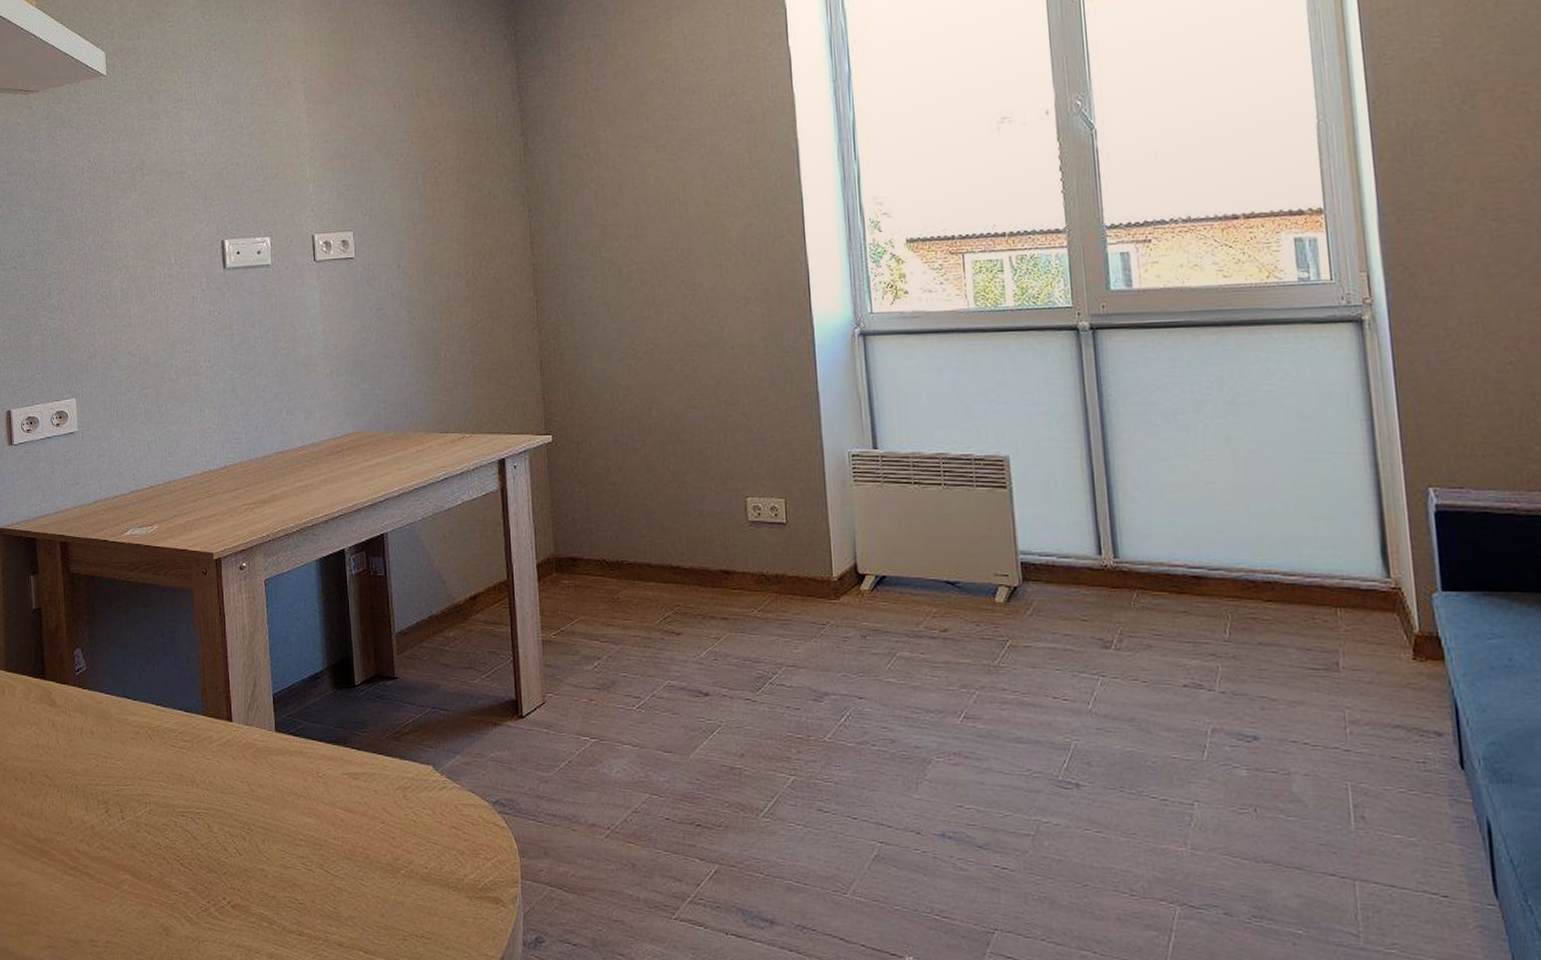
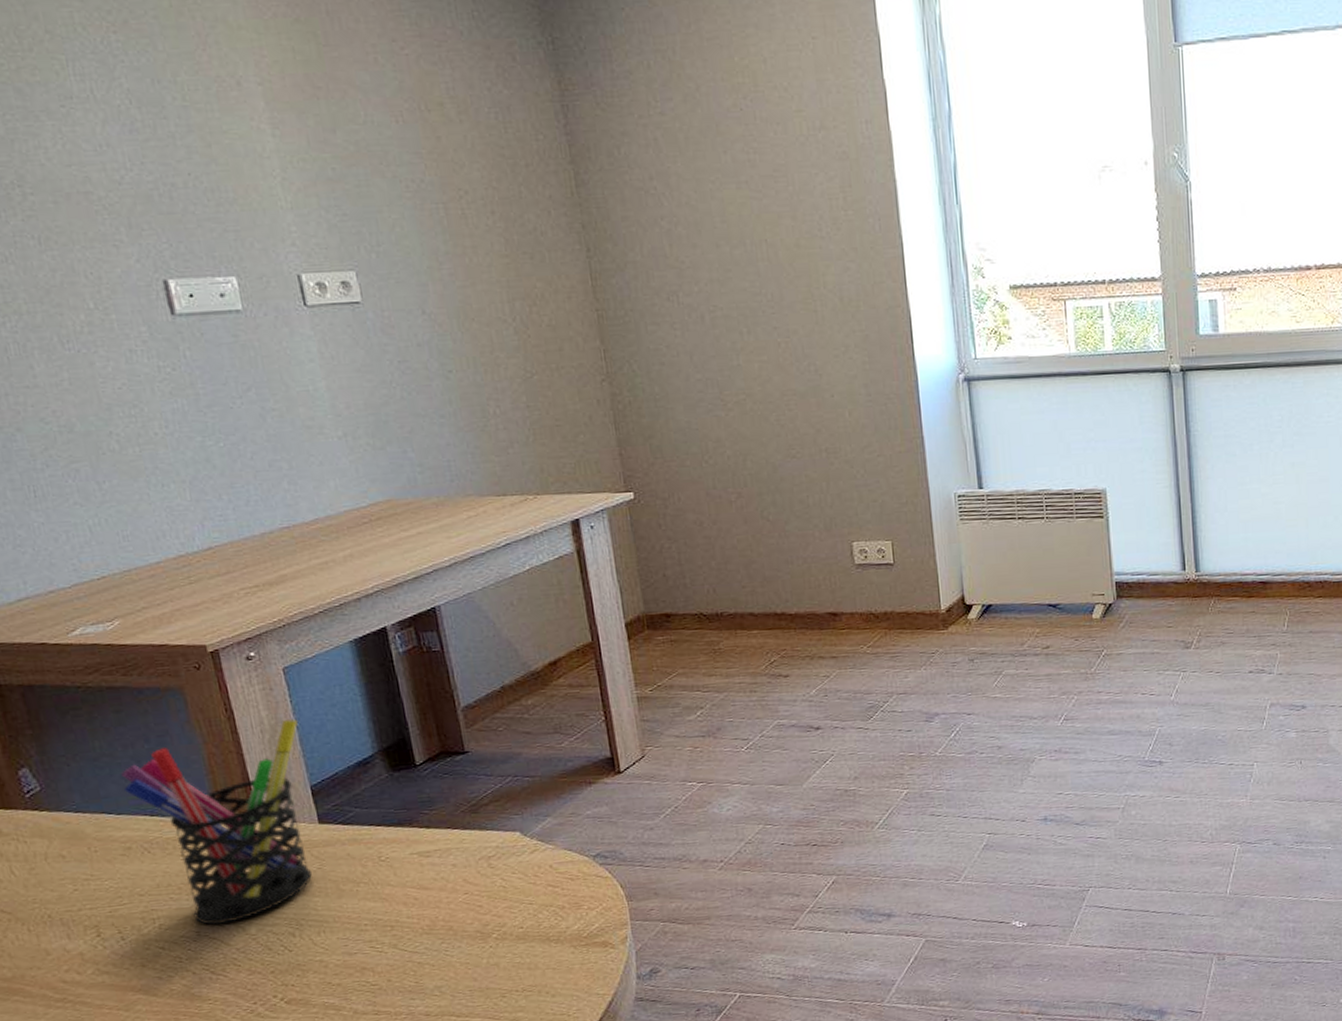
pen holder: none [141,629,271,818] -> present [121,719,312,925]

